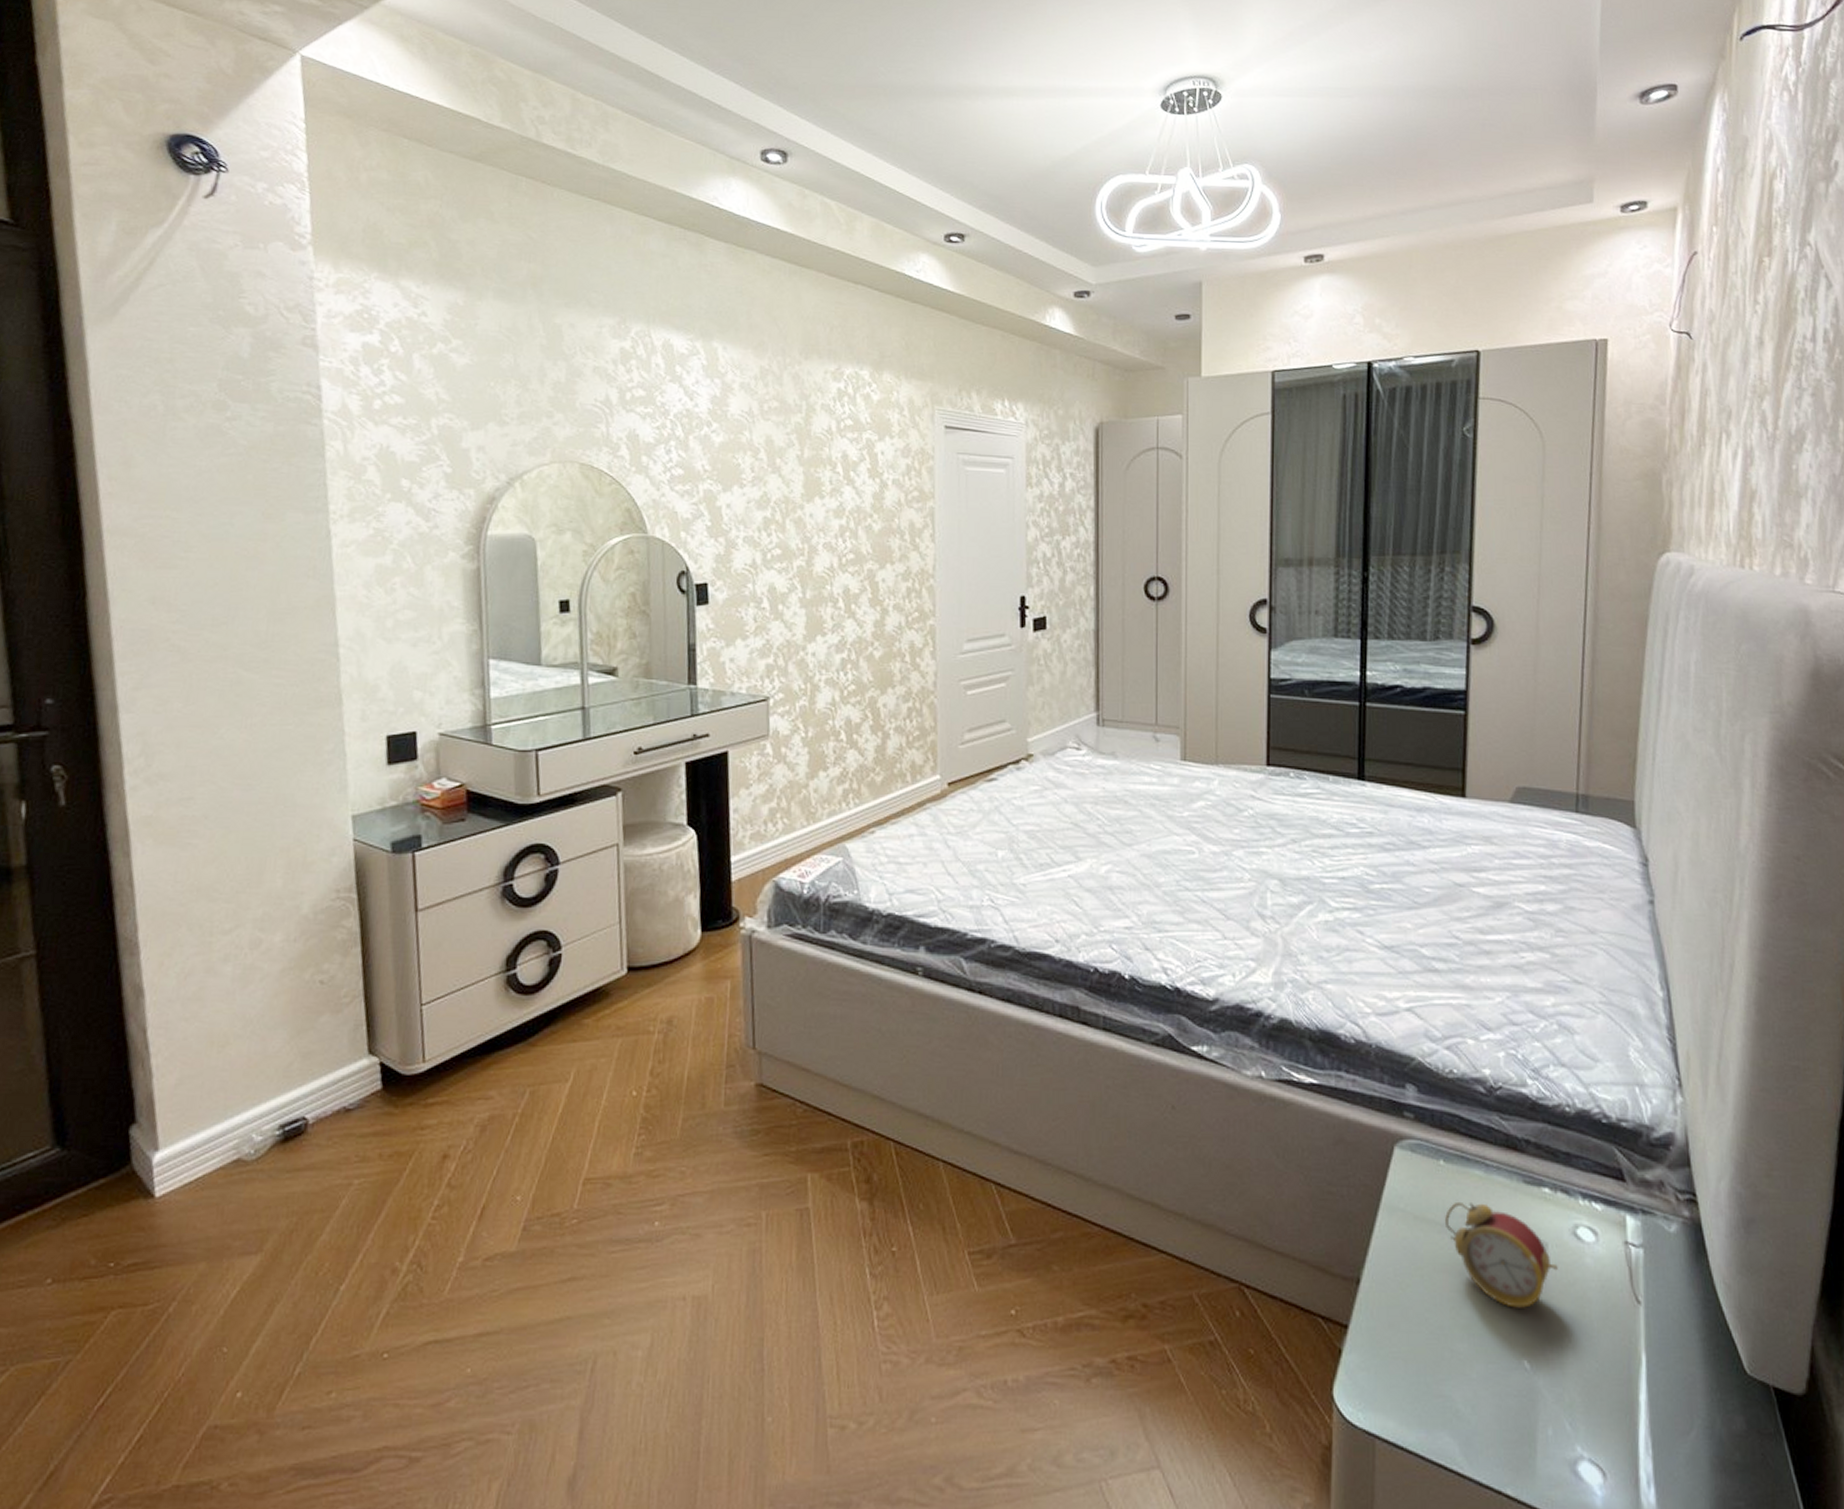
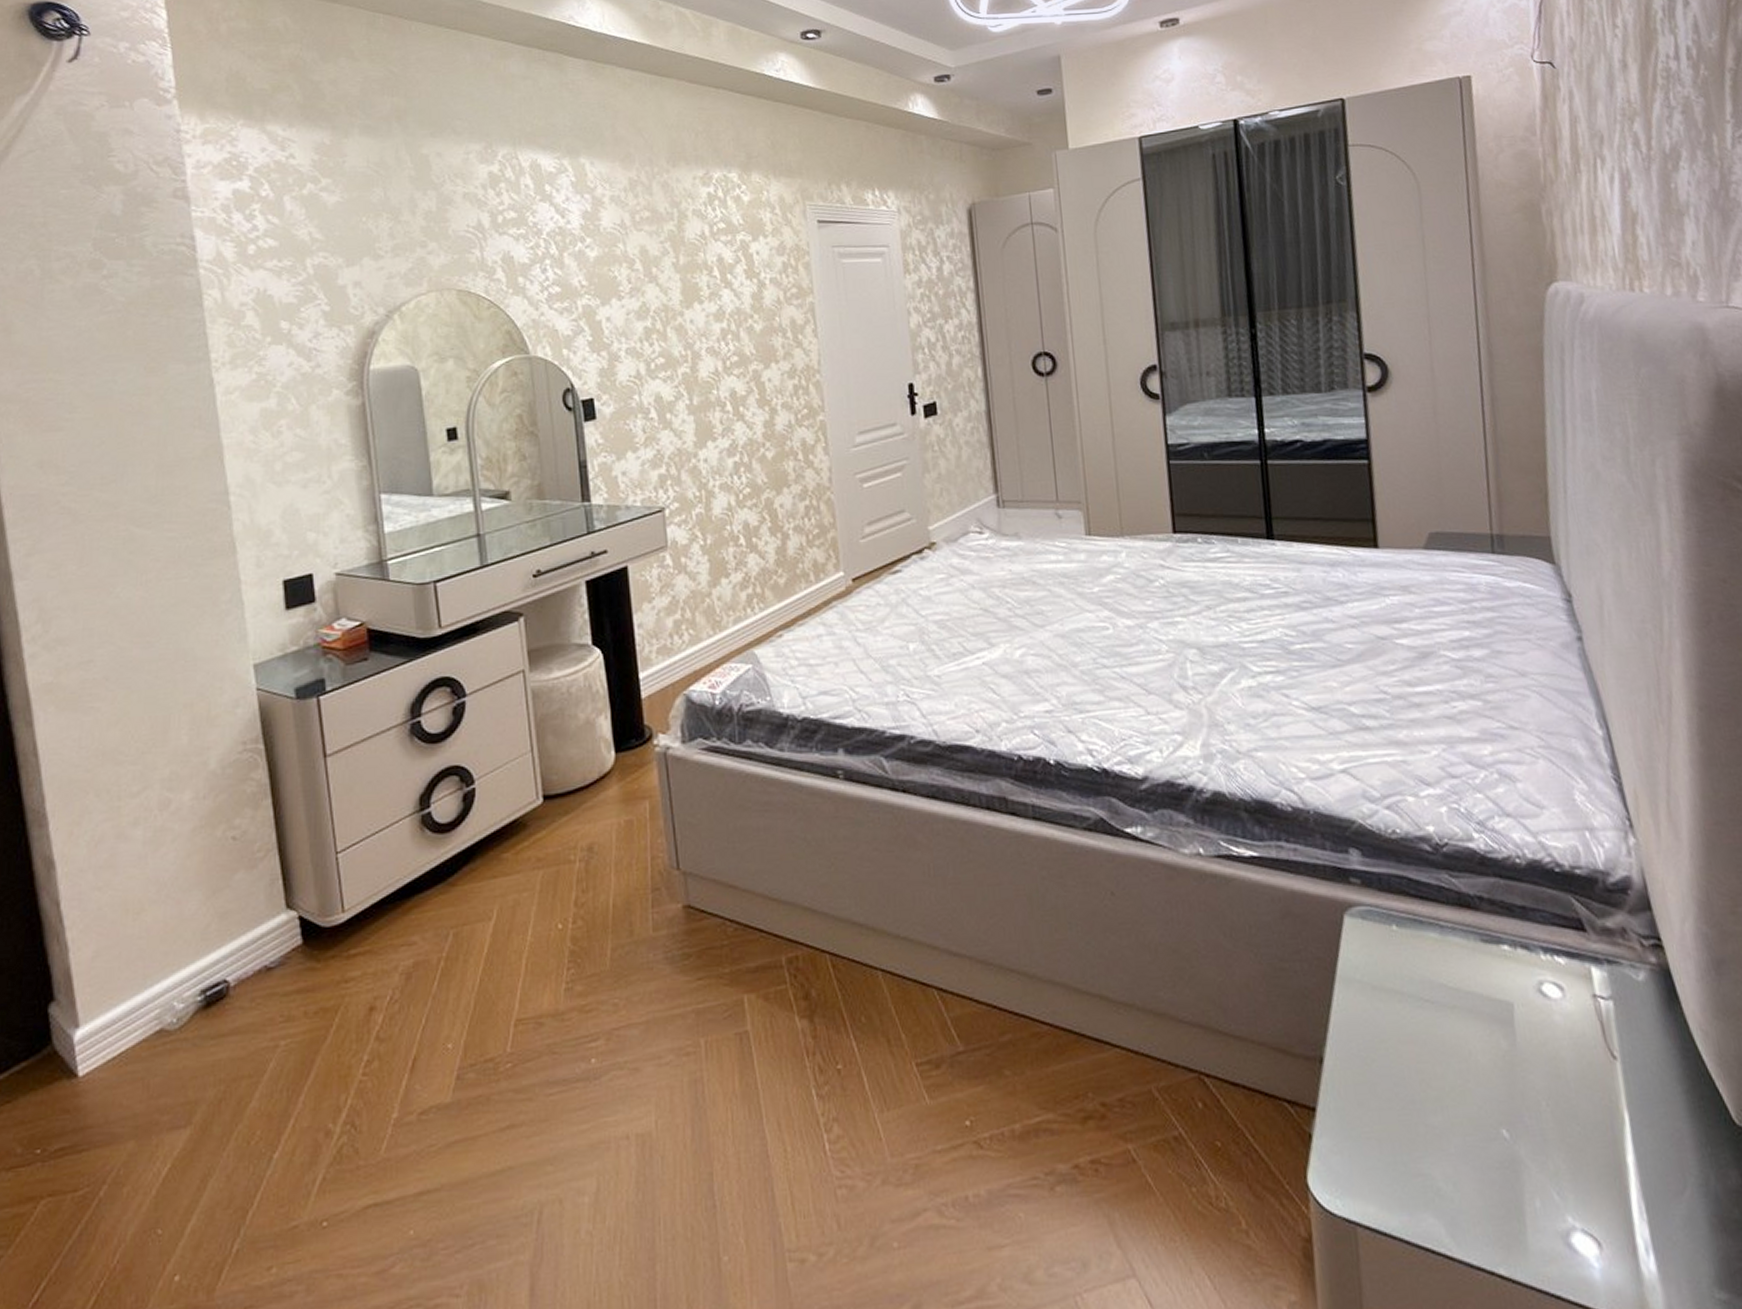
alarm clock: present [1444,1201,1558,1308] -> none [1403,966,1527,1075]

